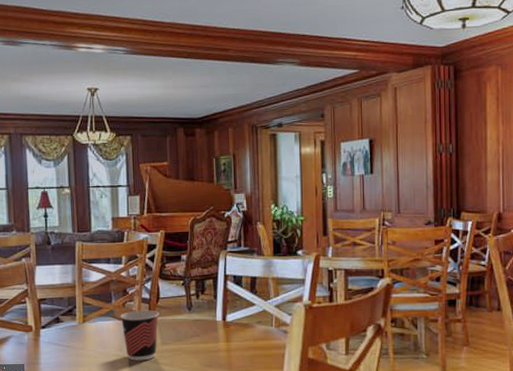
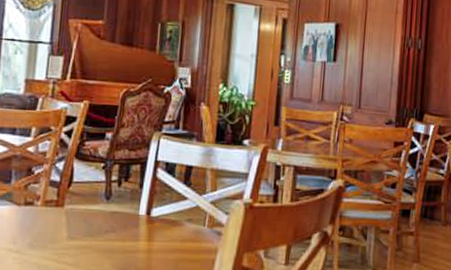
cup: present [120,310,160,361] -> none [19,195,70,258]

